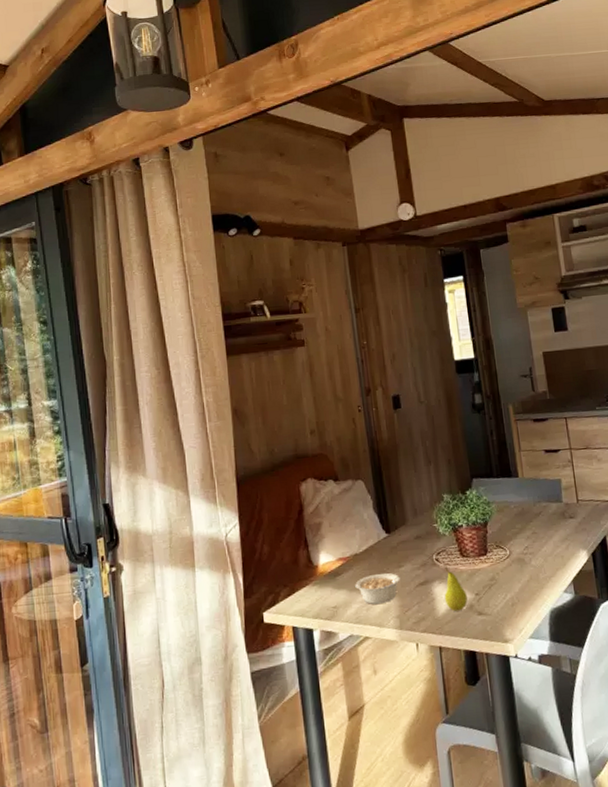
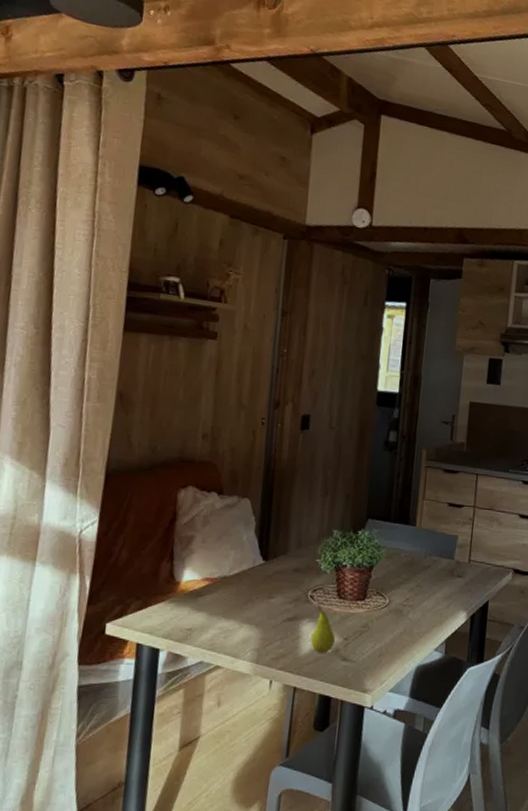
legume: present [355,570,409,604] -> none [217,601,278,633]

